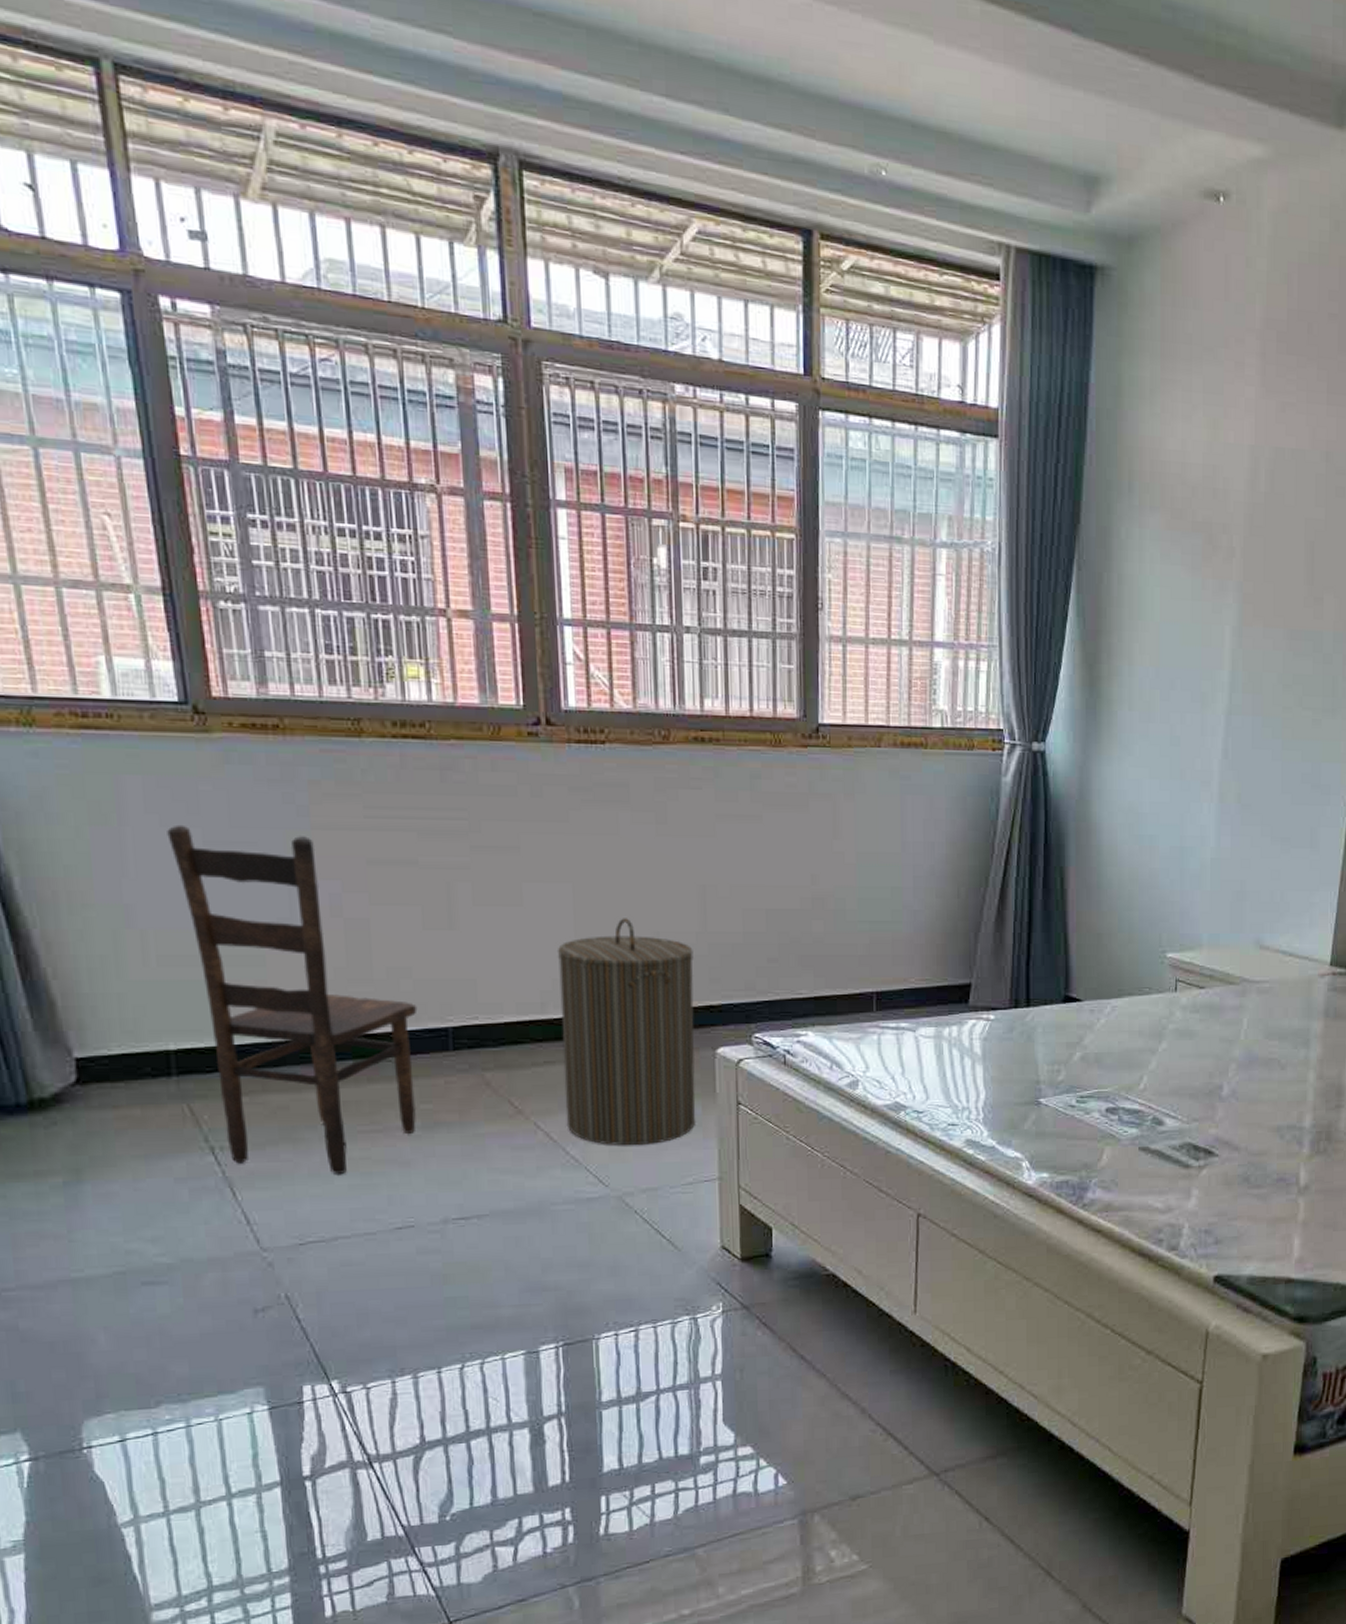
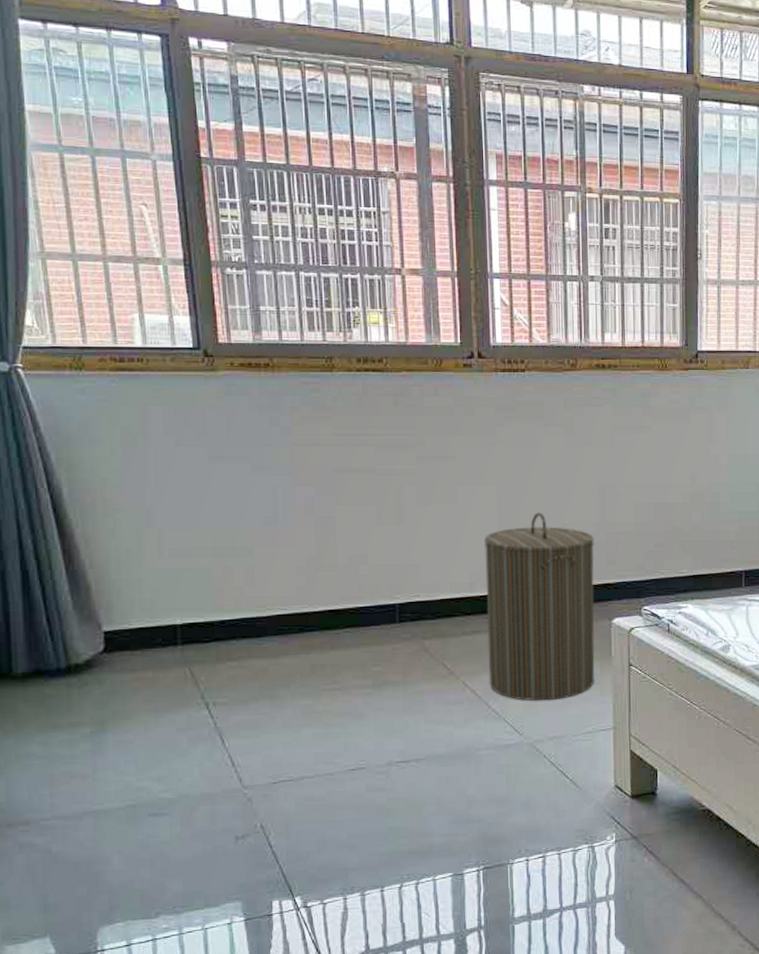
chair: present [167,824,418,1174] -> none [181,444,372,725]

